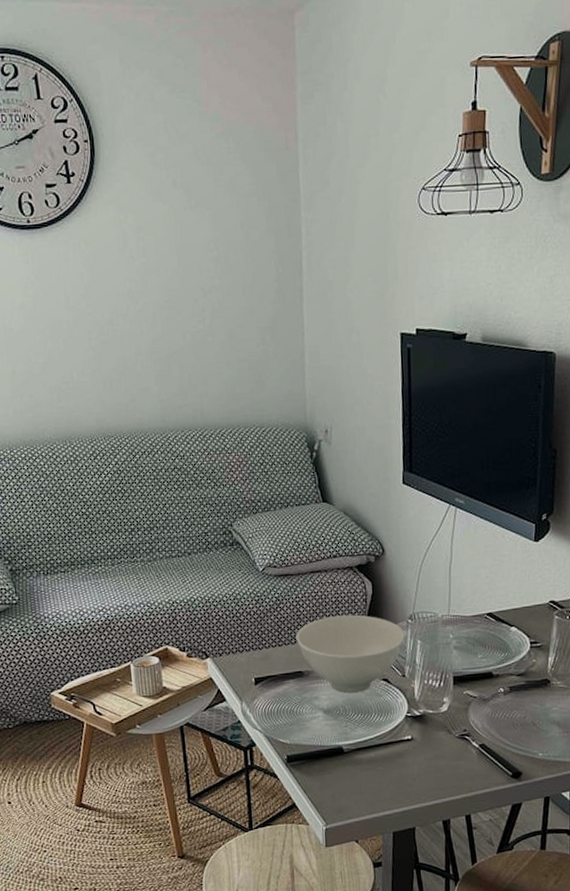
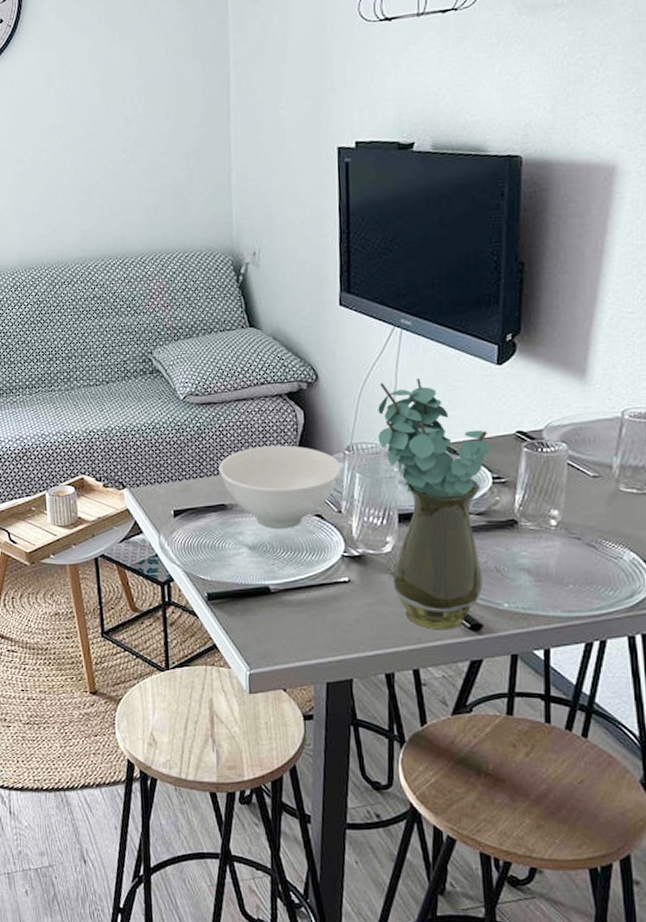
vase: none [436,552,529,779] -> present [378,377,491,630]

